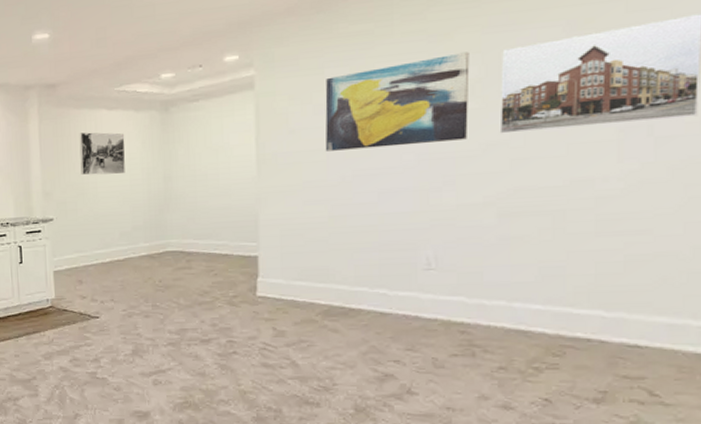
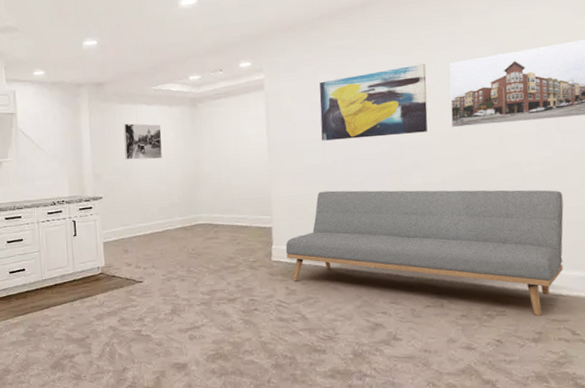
sofa: none [274,212,650,370] -> present [285,189,564,316]

